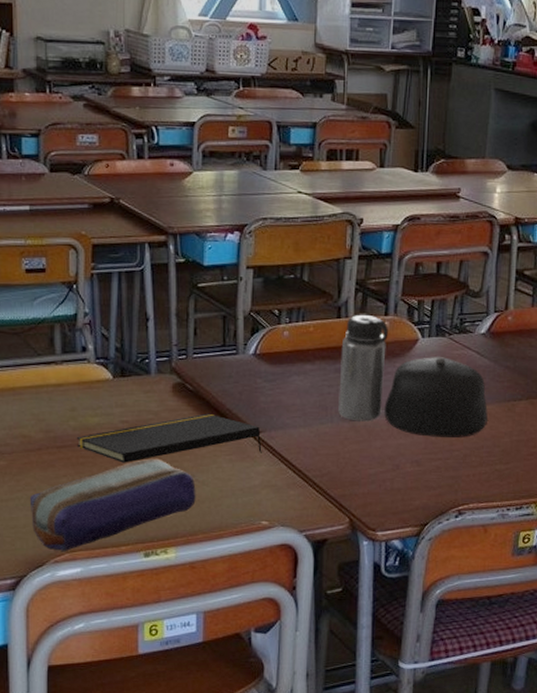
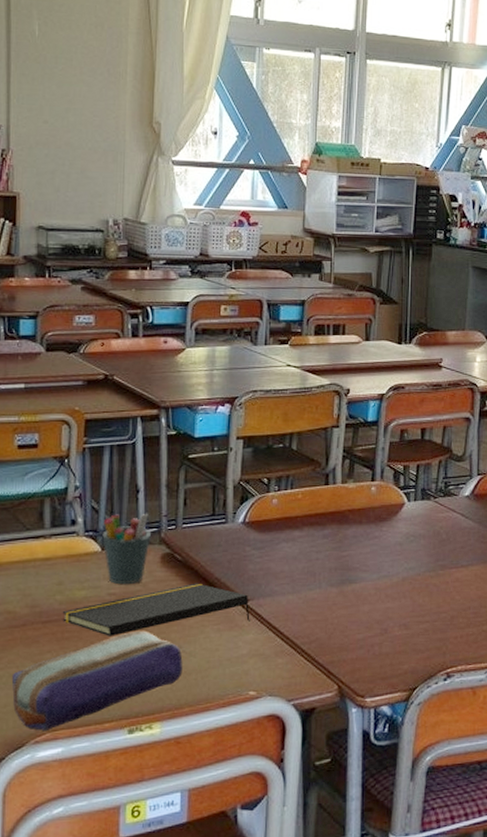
pen holder: none [113,341,161,413] -> present [102,513,151,585]
water bottle: present [338,314,488,438] -> none [326,480,473,600]

